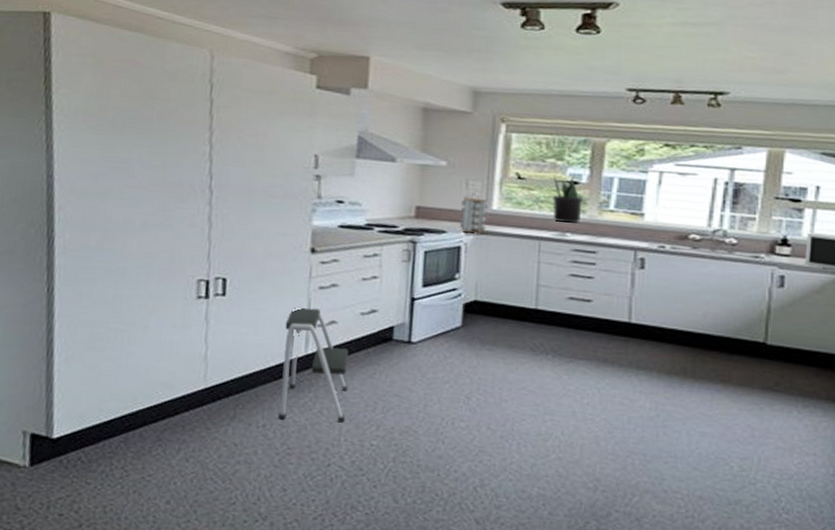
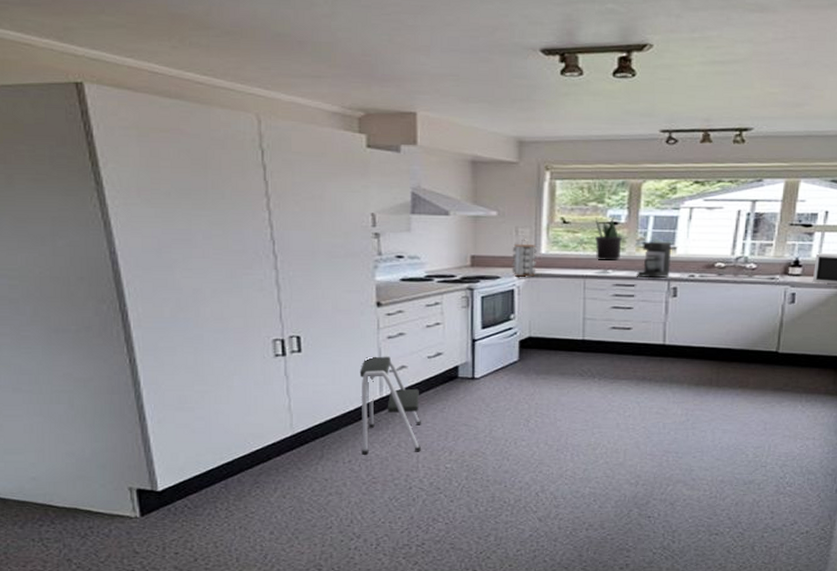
coffee maker: none [599,204,638,247] -> present [637,241,671,279]

